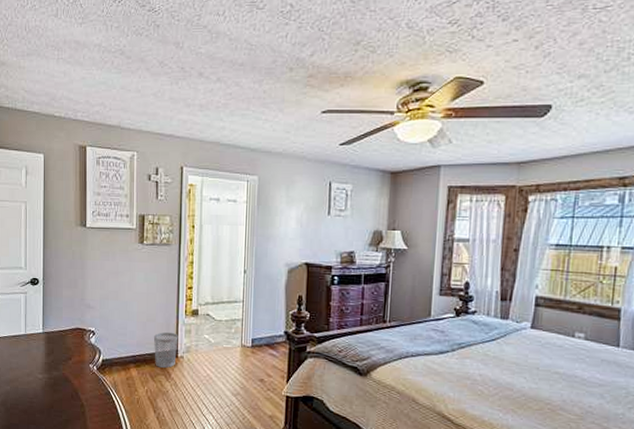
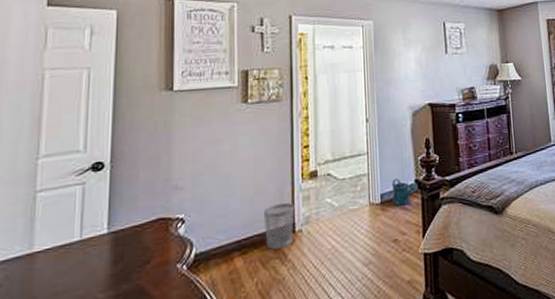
watering can: none [262,328,286,352] -> present [392,179,417,207]

